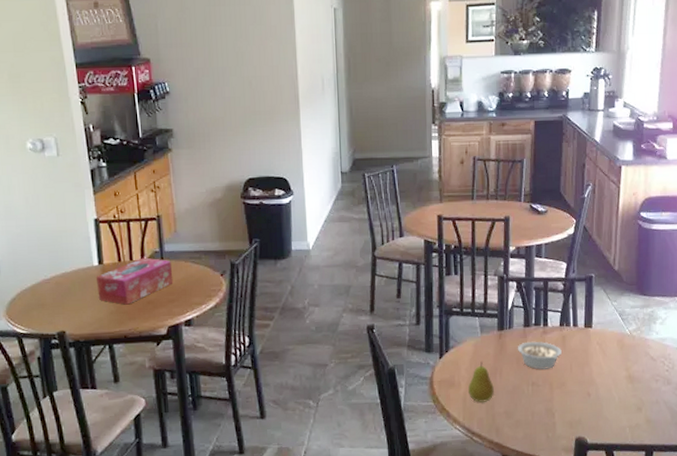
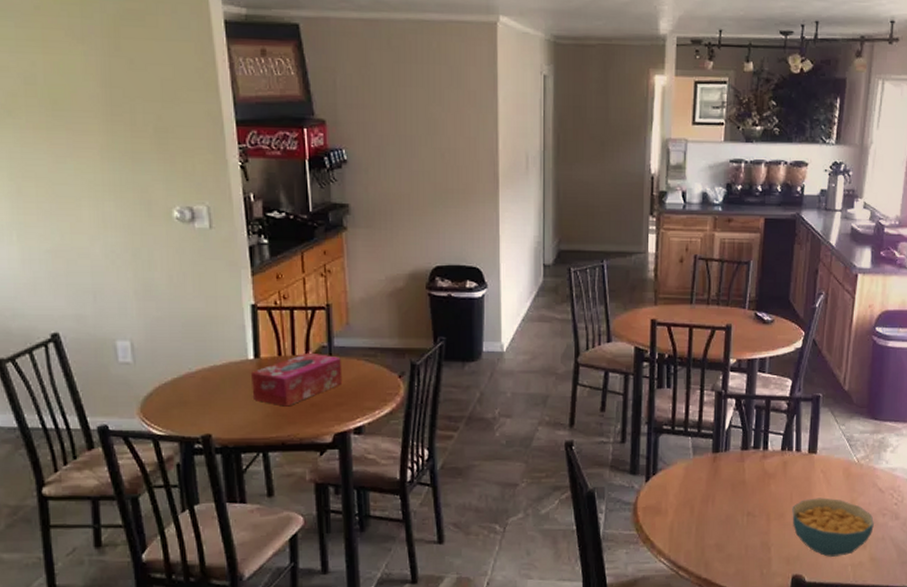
fruit: present [467,362,494,403] -> none [675,487,705,533]
legume: present [517,341,562,370] -> none [732,466,782,498]
cereal bowl: none [572,367,648,420] -> present [792,497,874,557]

